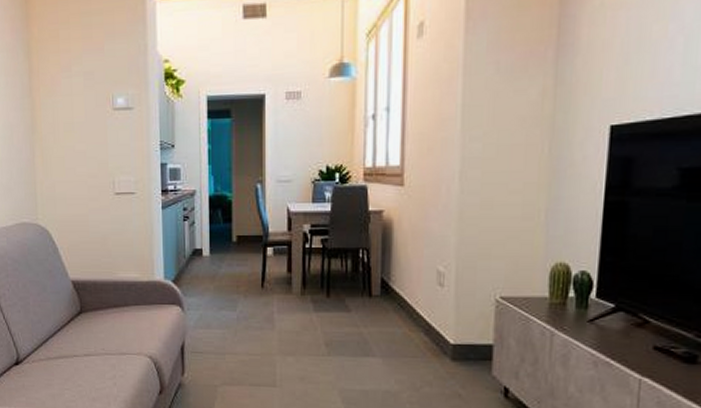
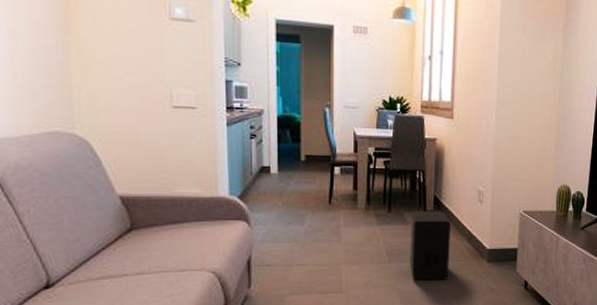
speaker: none [352,296,402,380] -> present [409,211,451,281]

